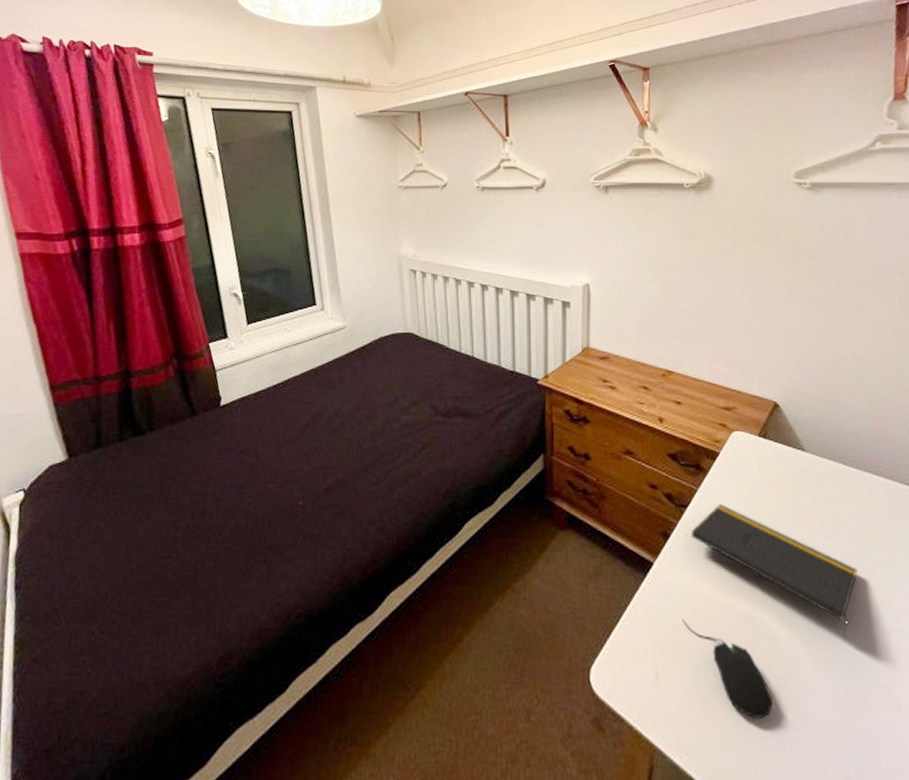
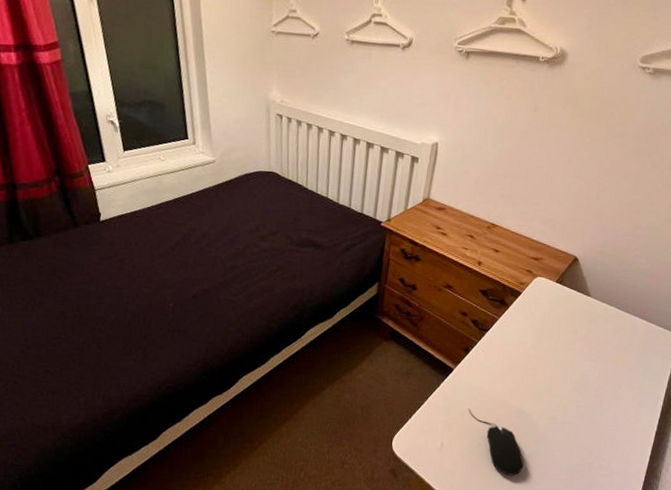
notepad: present [691,504,858,640] -> none [487,330,608,430]

